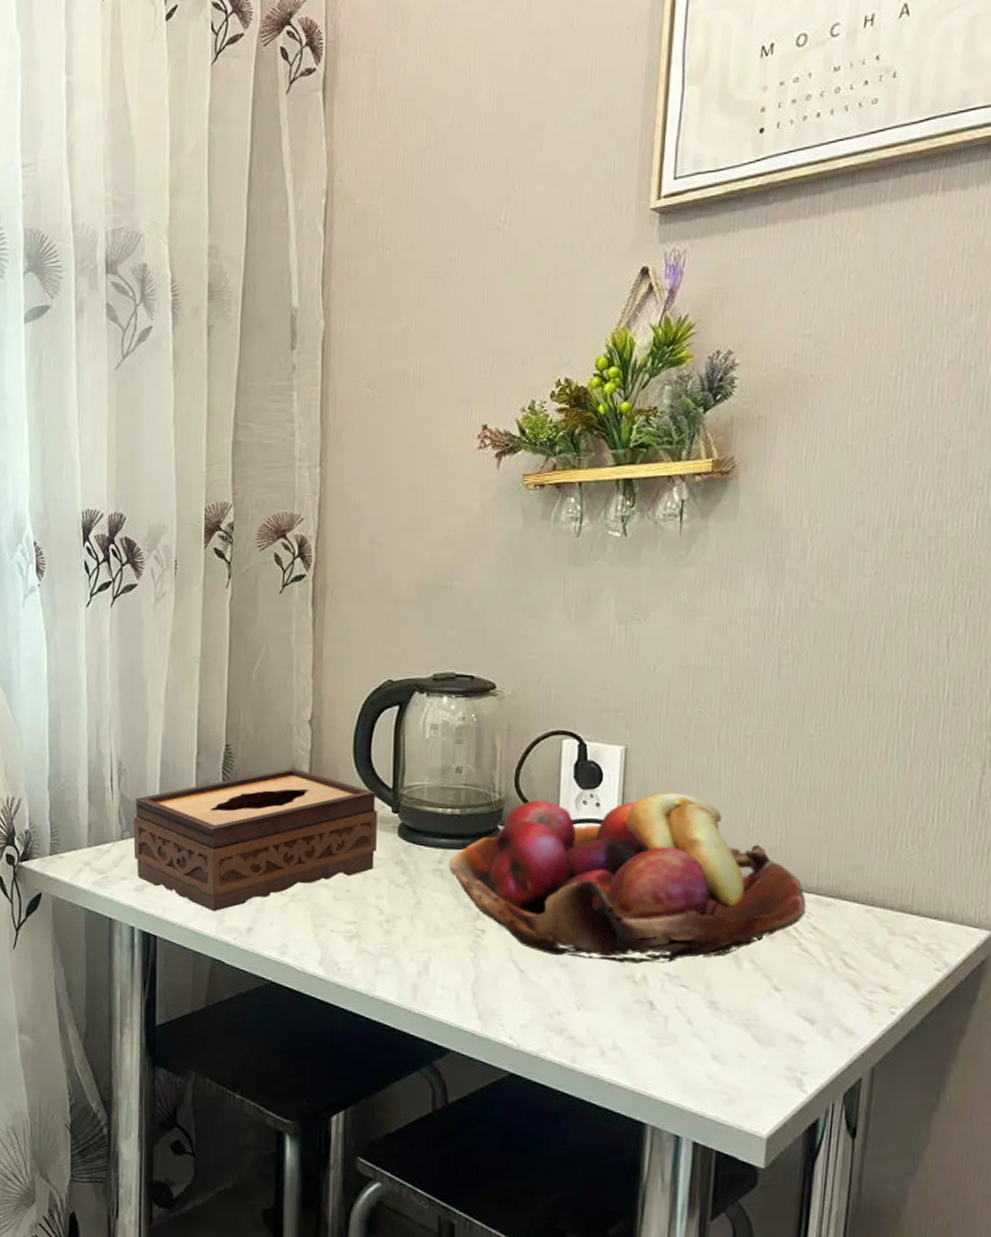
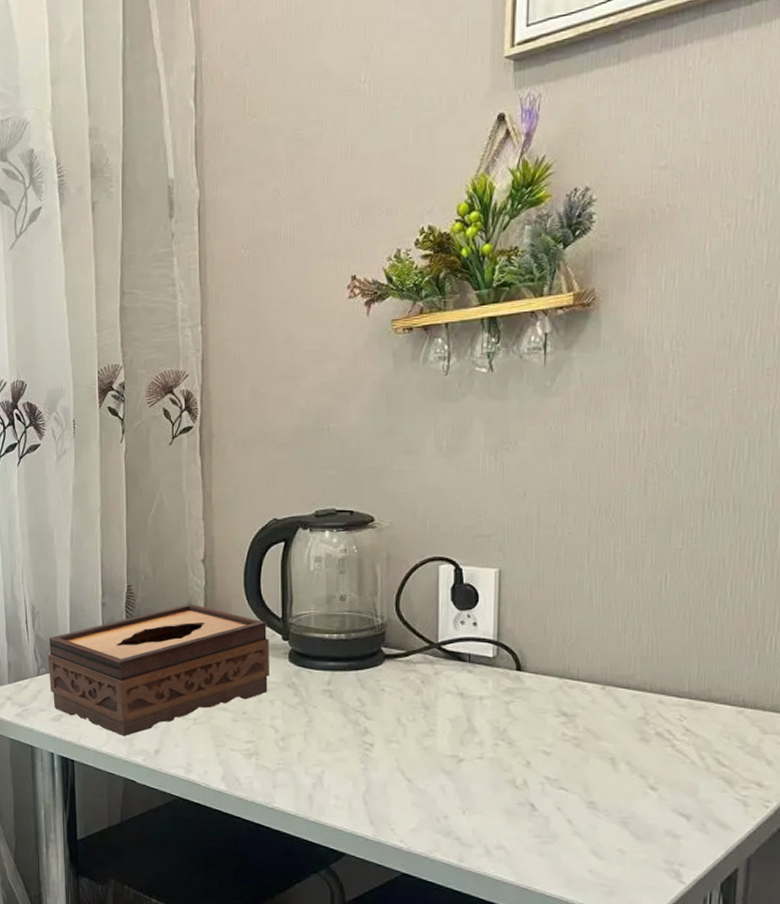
fruit basket: present [449,792,807,964] -> none [337,610,679,769]

